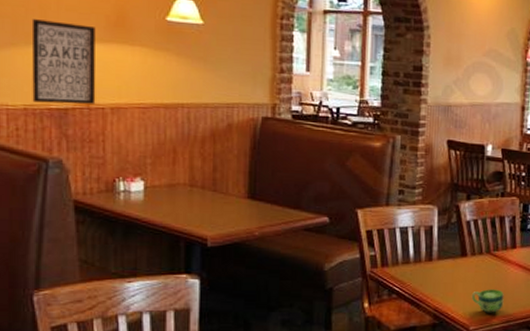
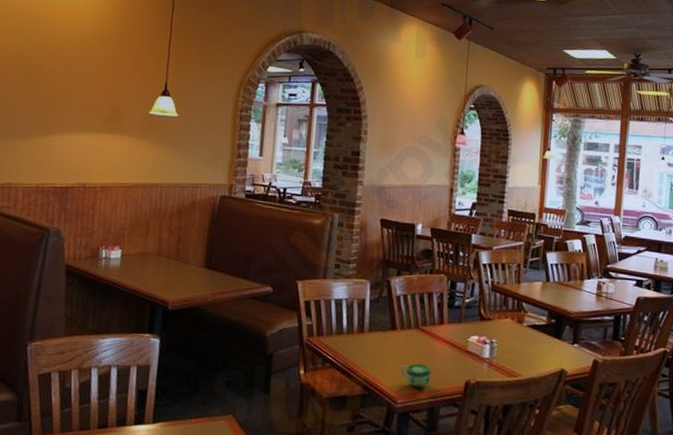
wall art: present [31,19,96,105] -> none [42,114,95,184]

